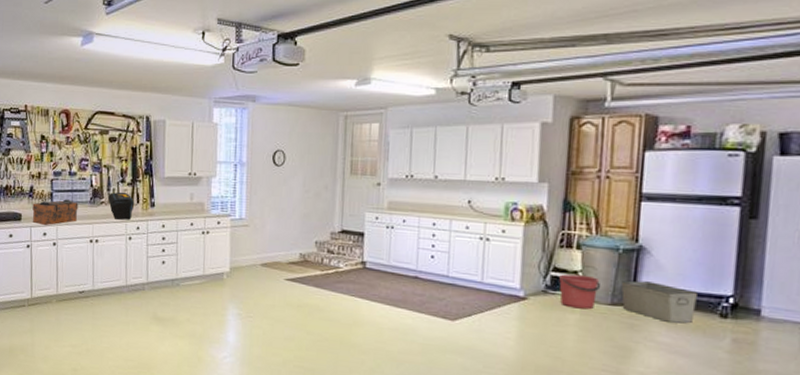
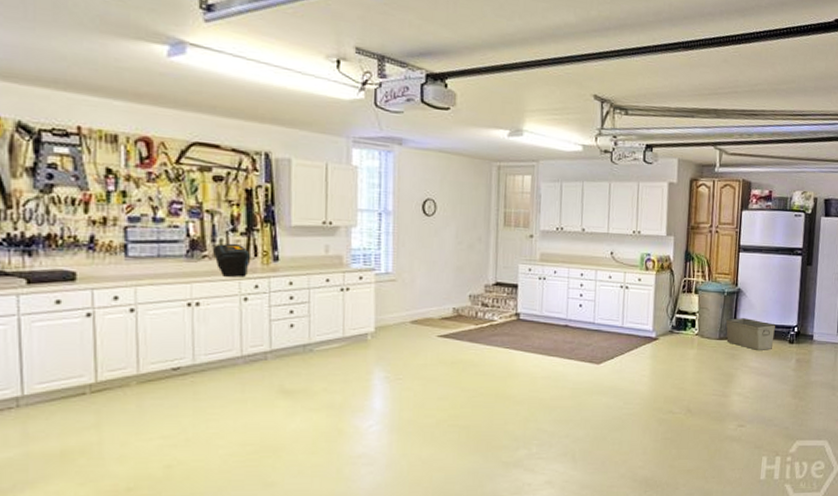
tool box: present [32,199,78,226] -> none [94,252,169,288]
bucket: present [558,273,601,310] -> none [681,315,712,345]

